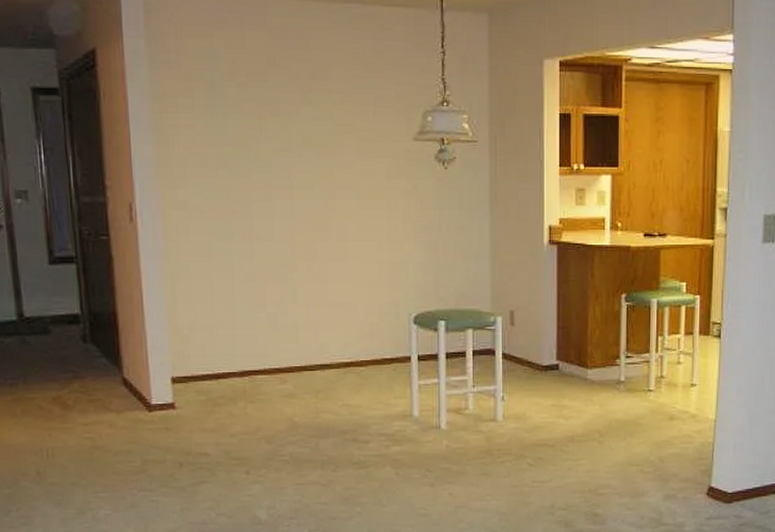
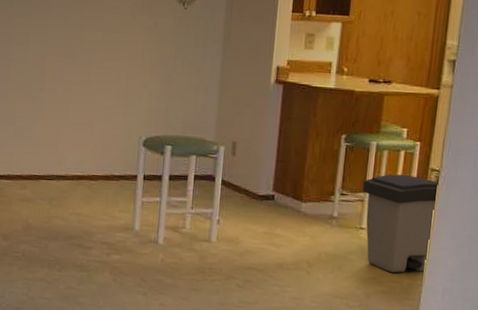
trash can: none [646,330,720,434] -> present [362,174,437,273]

